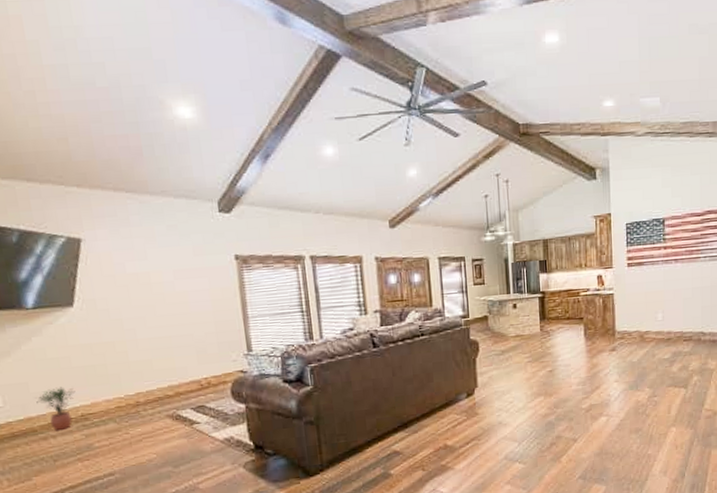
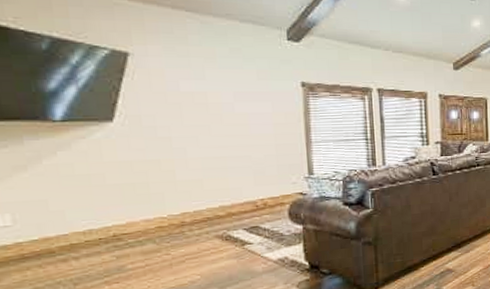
potted plant: present [36,387,74,431] -> none [57,205,106,252]

